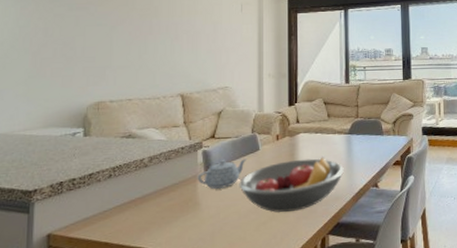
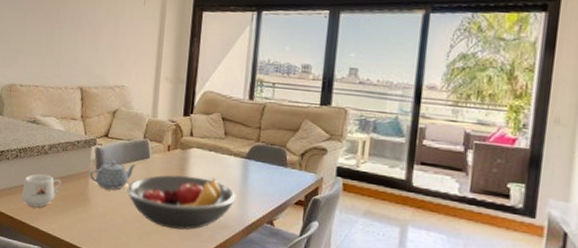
mug: none [117,188,166,226] -> present [21,174,62,208]

